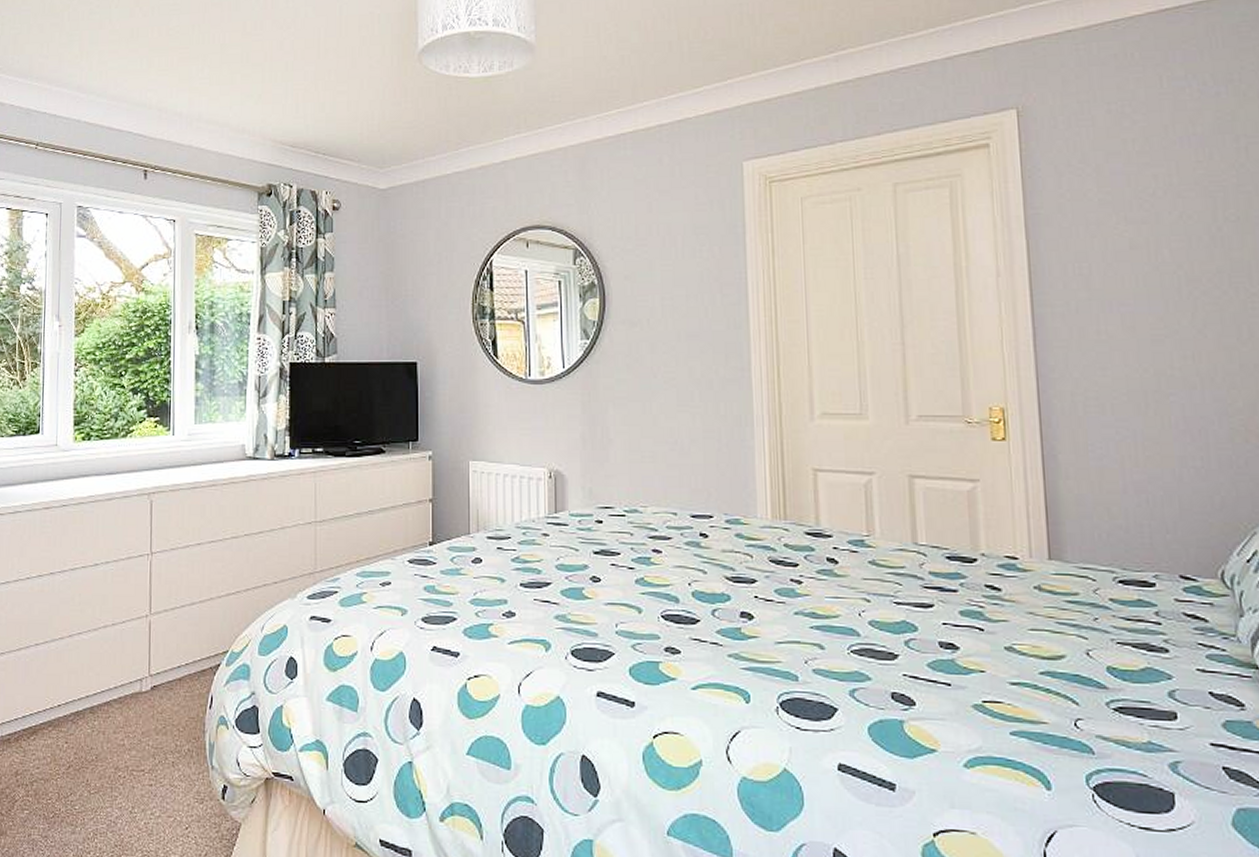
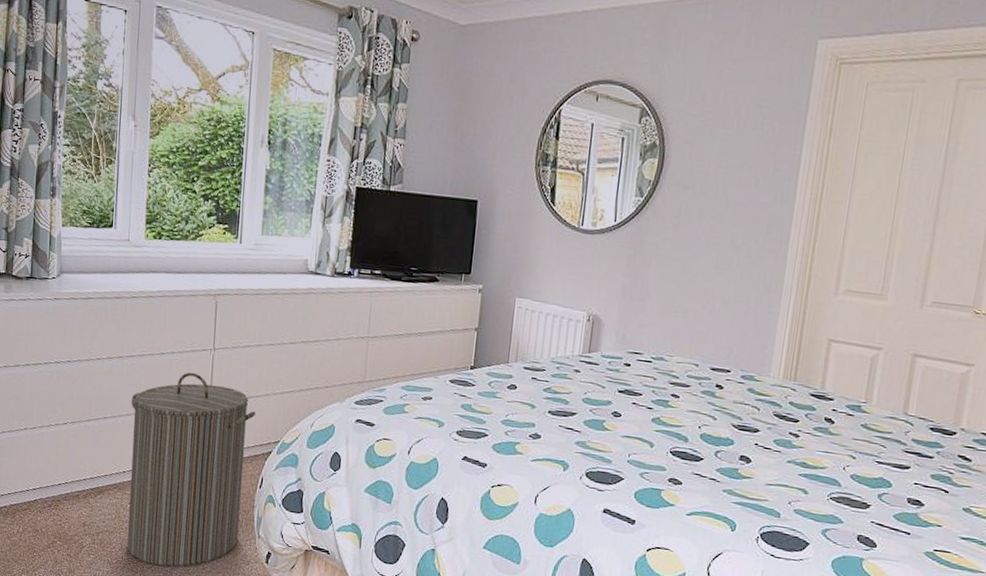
laundry hamper: none [64,582,200,816] -> present [127,372,256,567]

